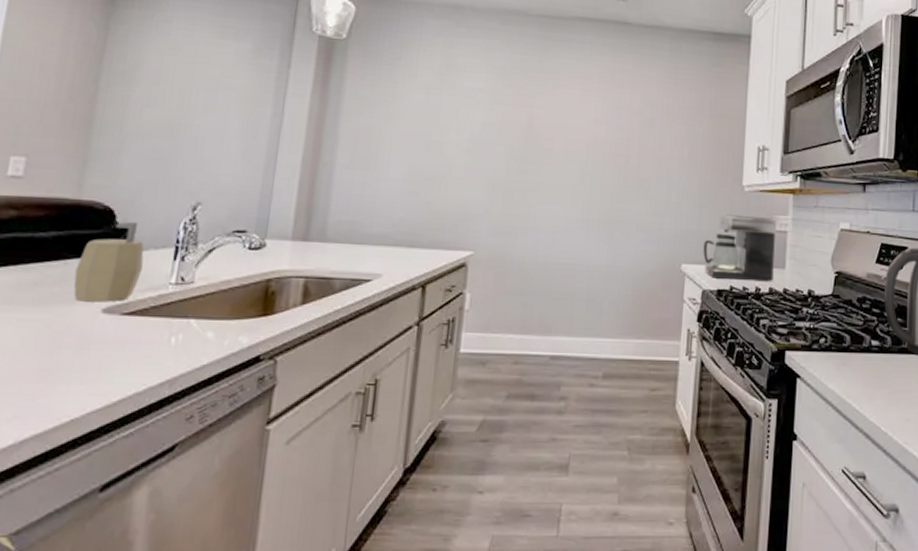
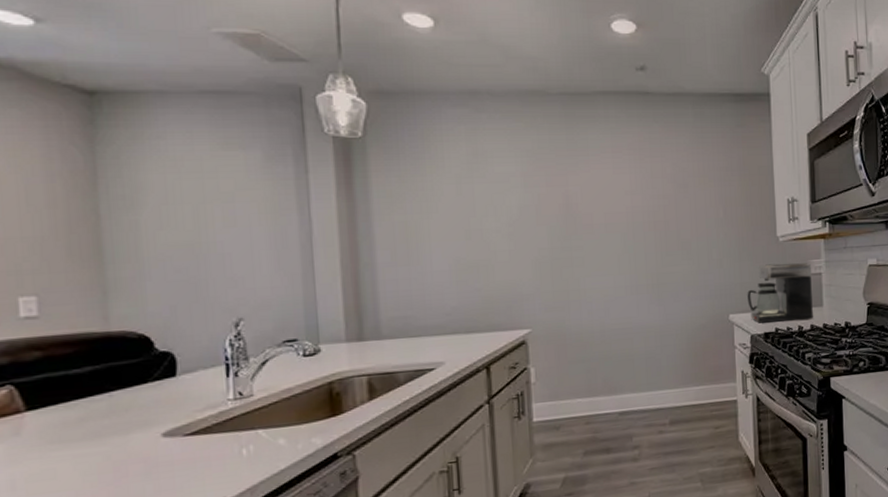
soap dispenser: present [73,221,144,303] -> none [122,345,196,430]

